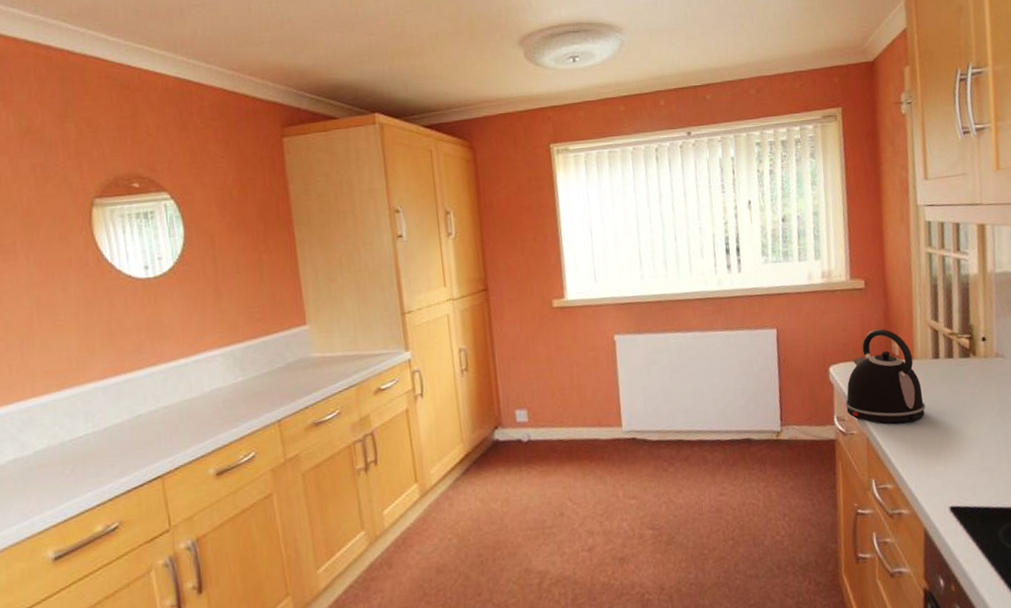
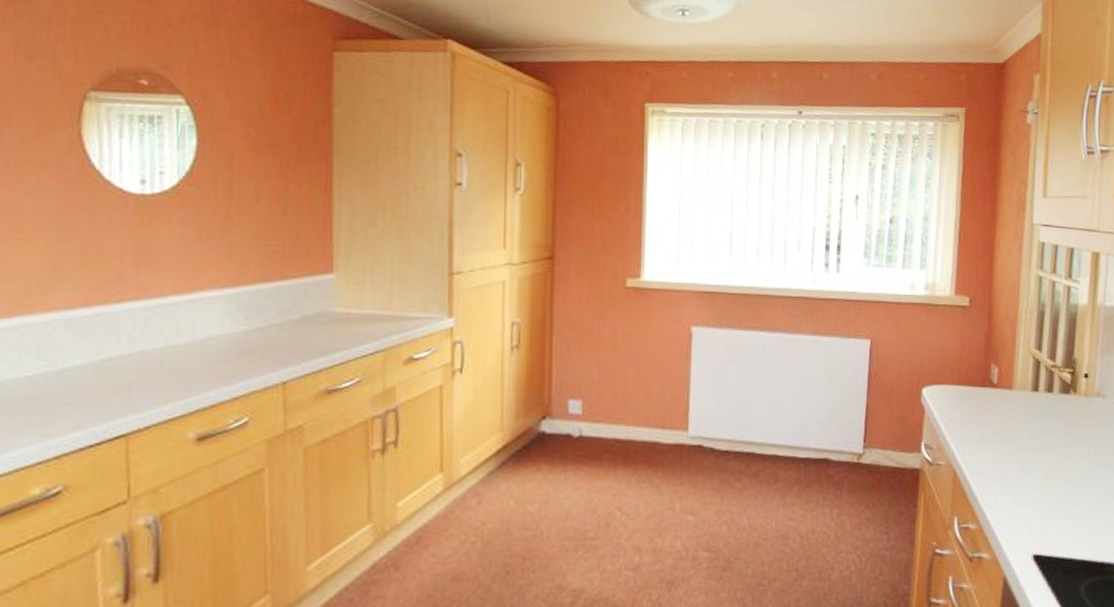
kettle: present [845,328,926,423] -> none [935,353,1019,457]

